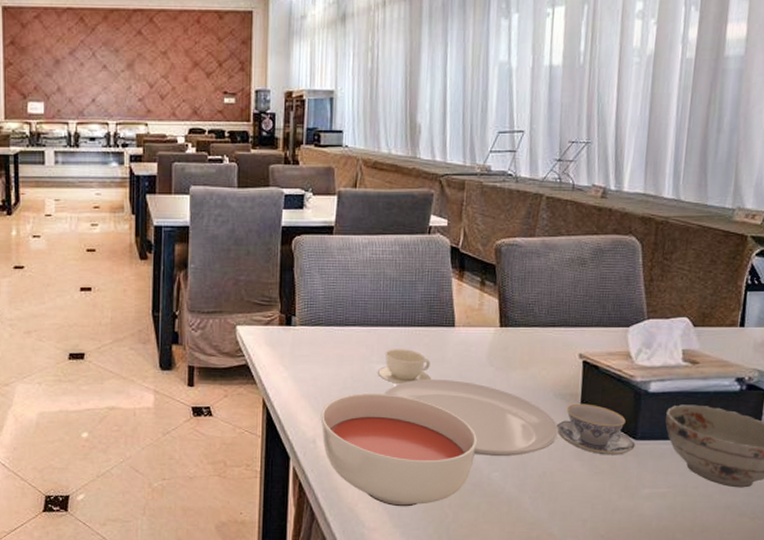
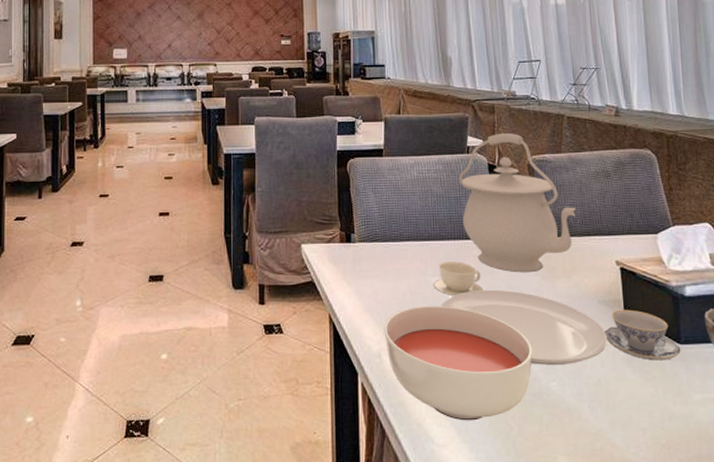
teapot: none [416,212,543,363] -> present [458,132,576,273]

